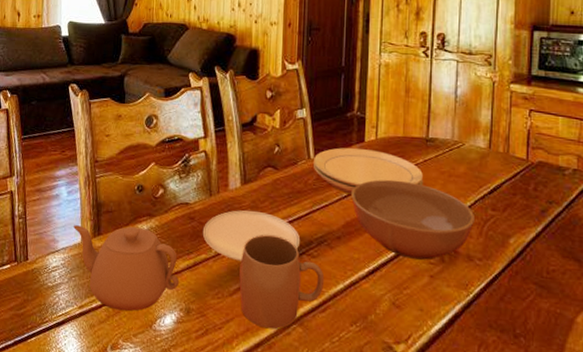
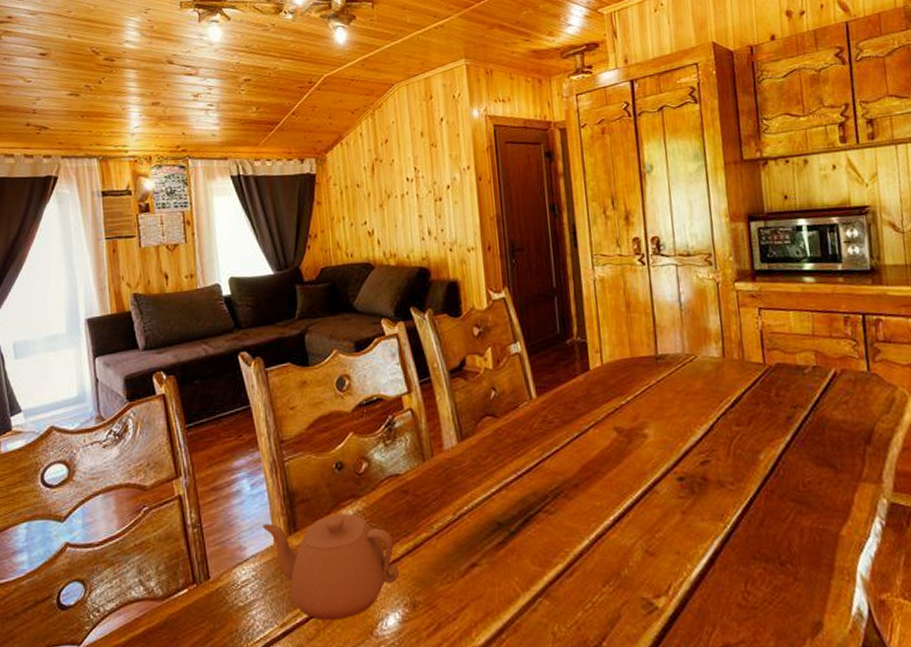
plate: present [202,210,301,261] -> none [419,470,534,534]
mug: present [239,234,325,329] -> none [468,495,568,609]
plate: present [314,147,424,195] -> none [536,378,661,433]
bowl: present [351,179,474,260] -> none [583,408,720,496]

